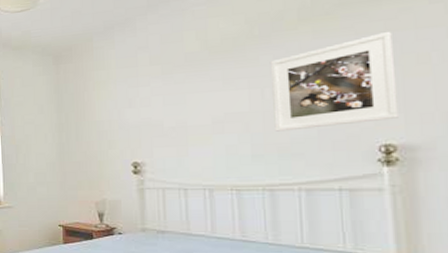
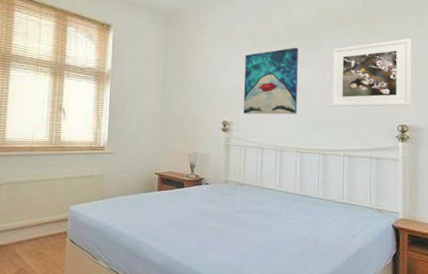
wall art: none [153,66,228,152] -> present [243,47,299,115]

